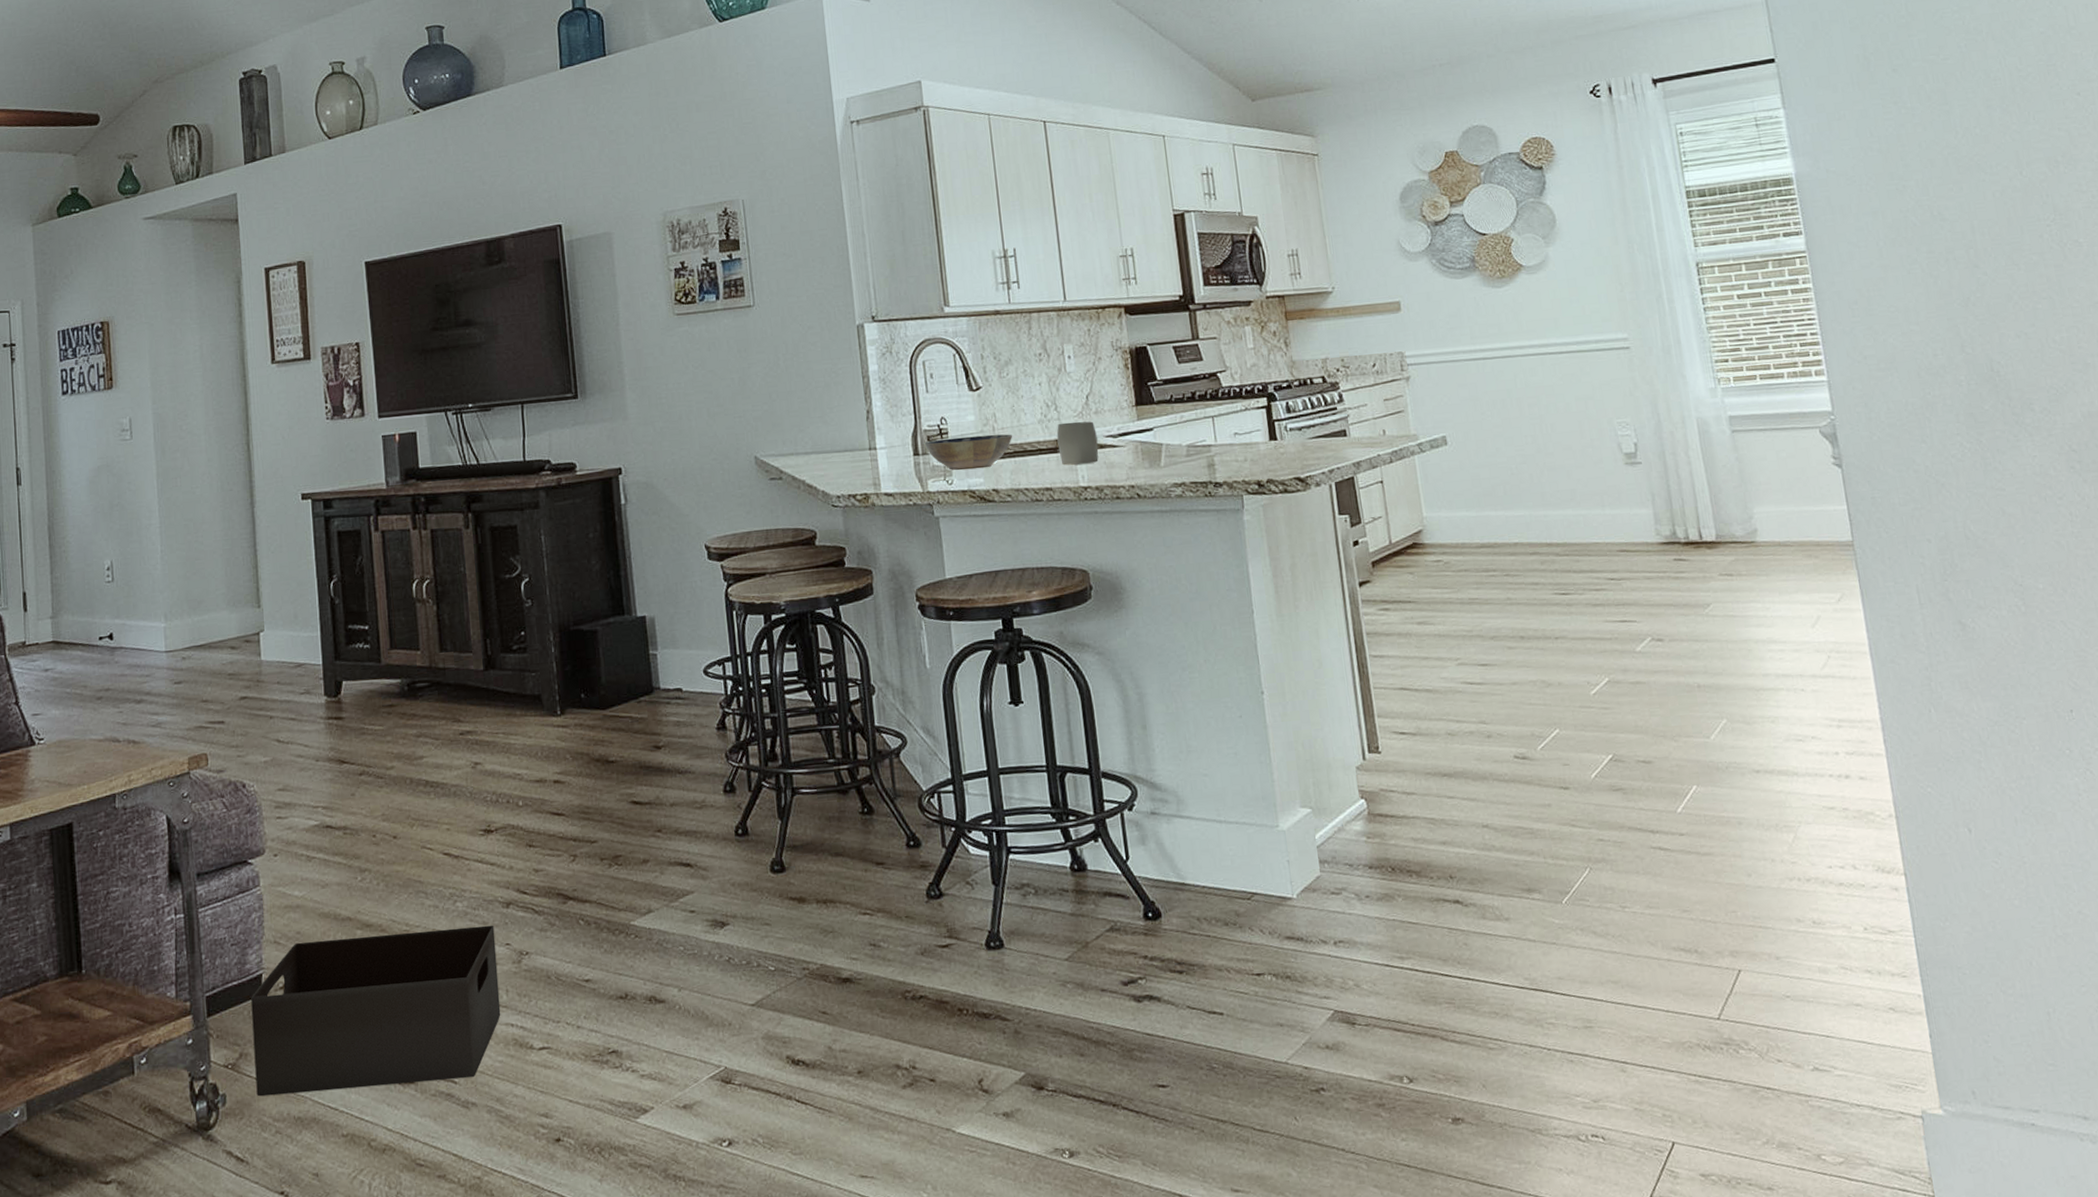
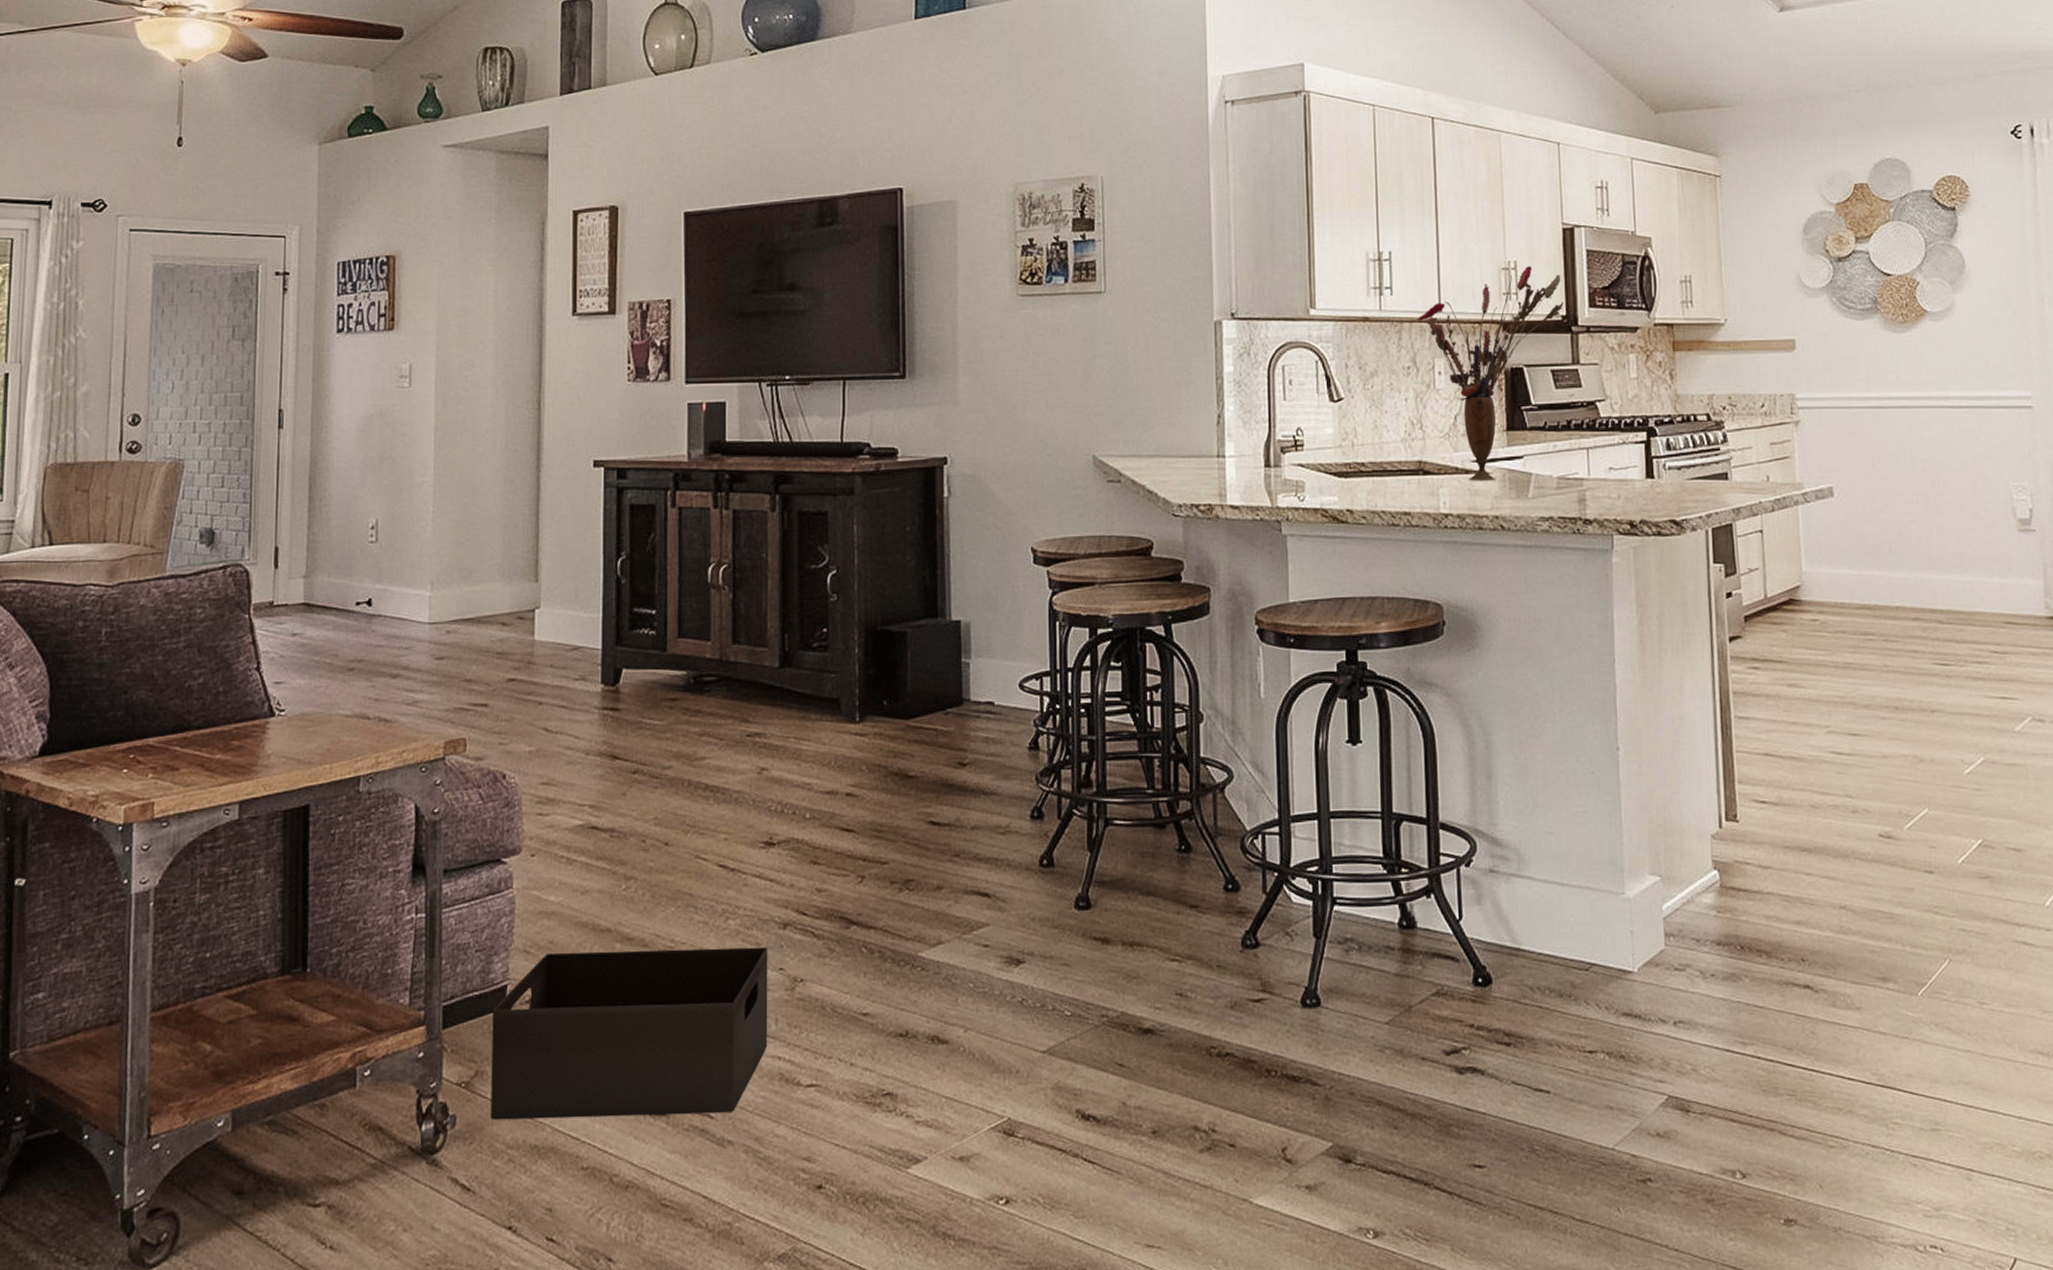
bowl: present [923,434,1013,471] -> none [1276,450,1373,487]
bouquet: none [1043,251,1180,455] -> present [1416,265,1564,482]
mug: present [1056,421,1099,466] -> none [1420,443,1464,489]

